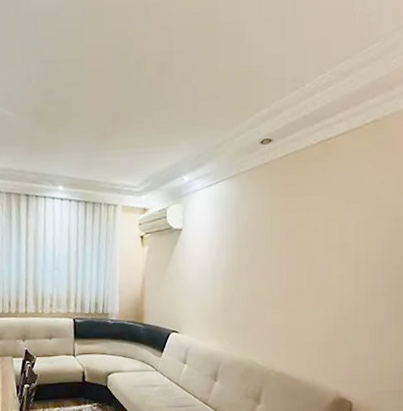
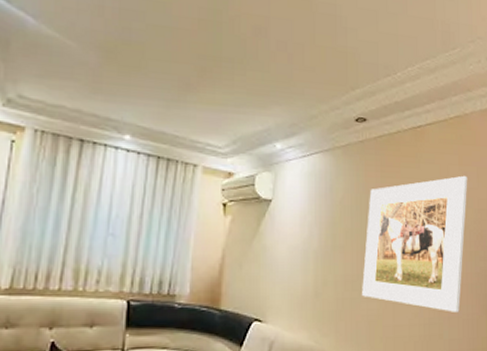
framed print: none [267,184,384,322] -> present [362,175,468,313]

